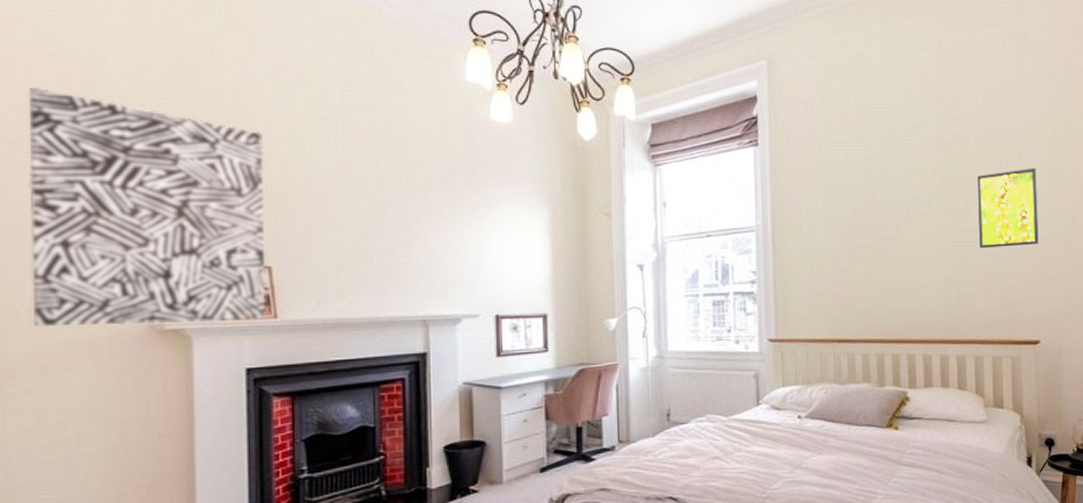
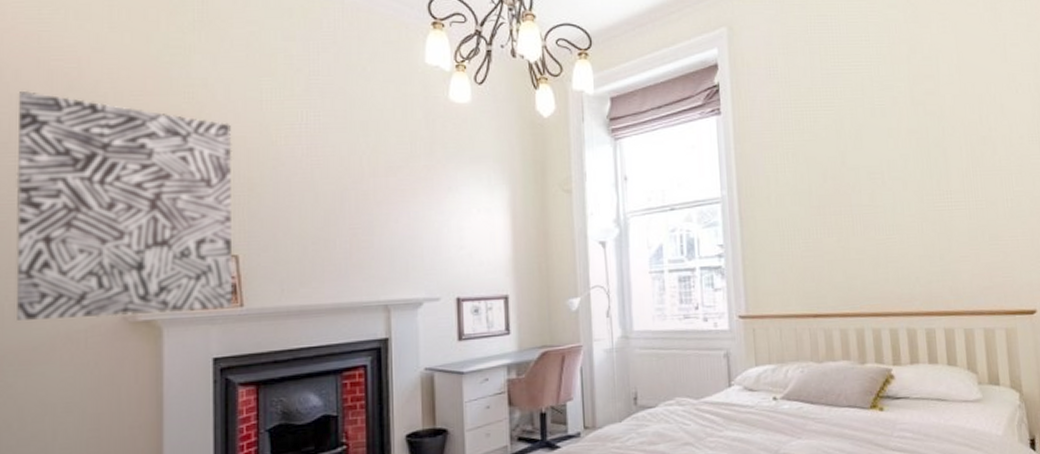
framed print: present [977,167,1039,249] -> none [956,124,1029,212]

